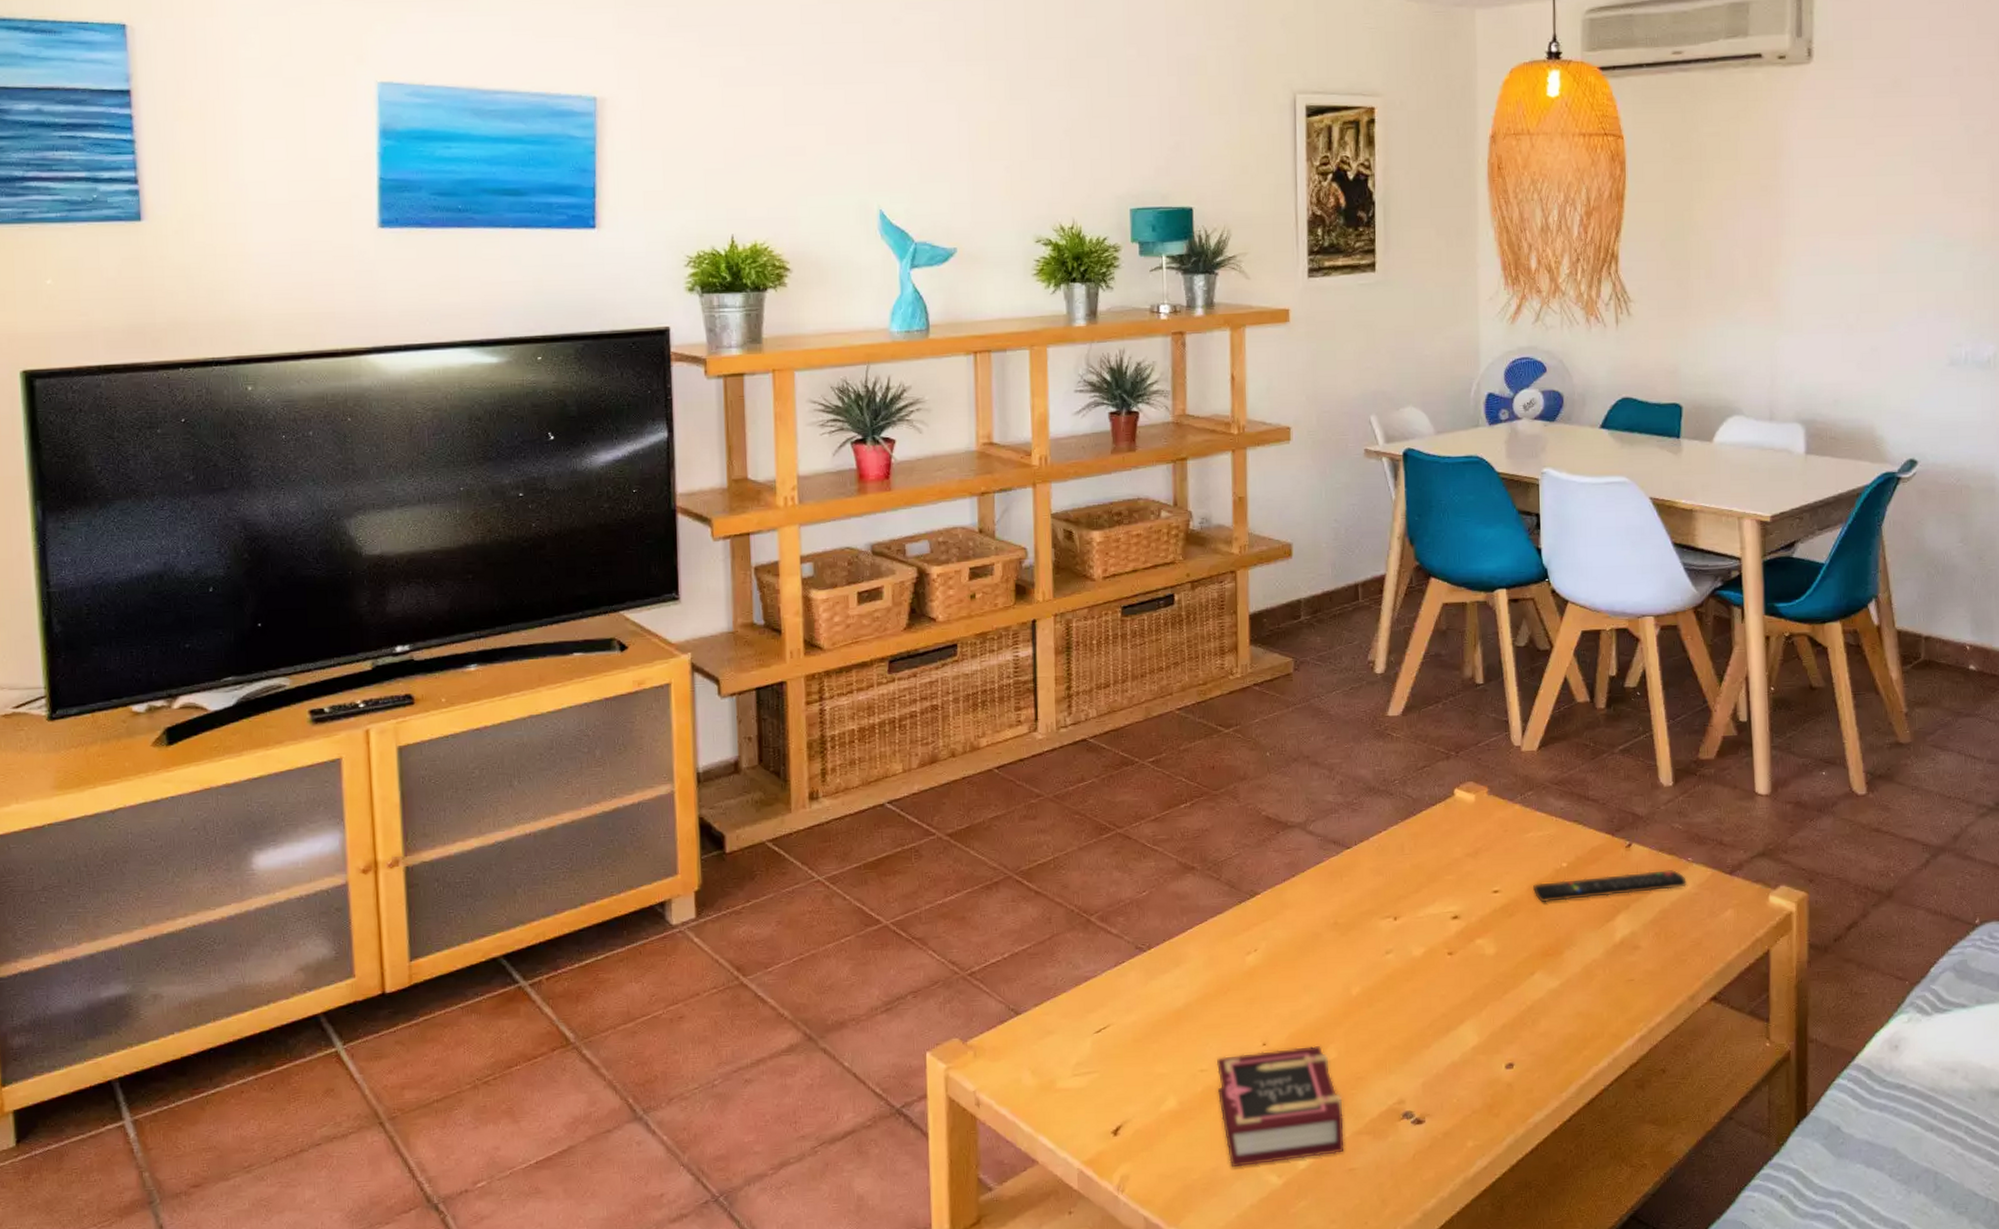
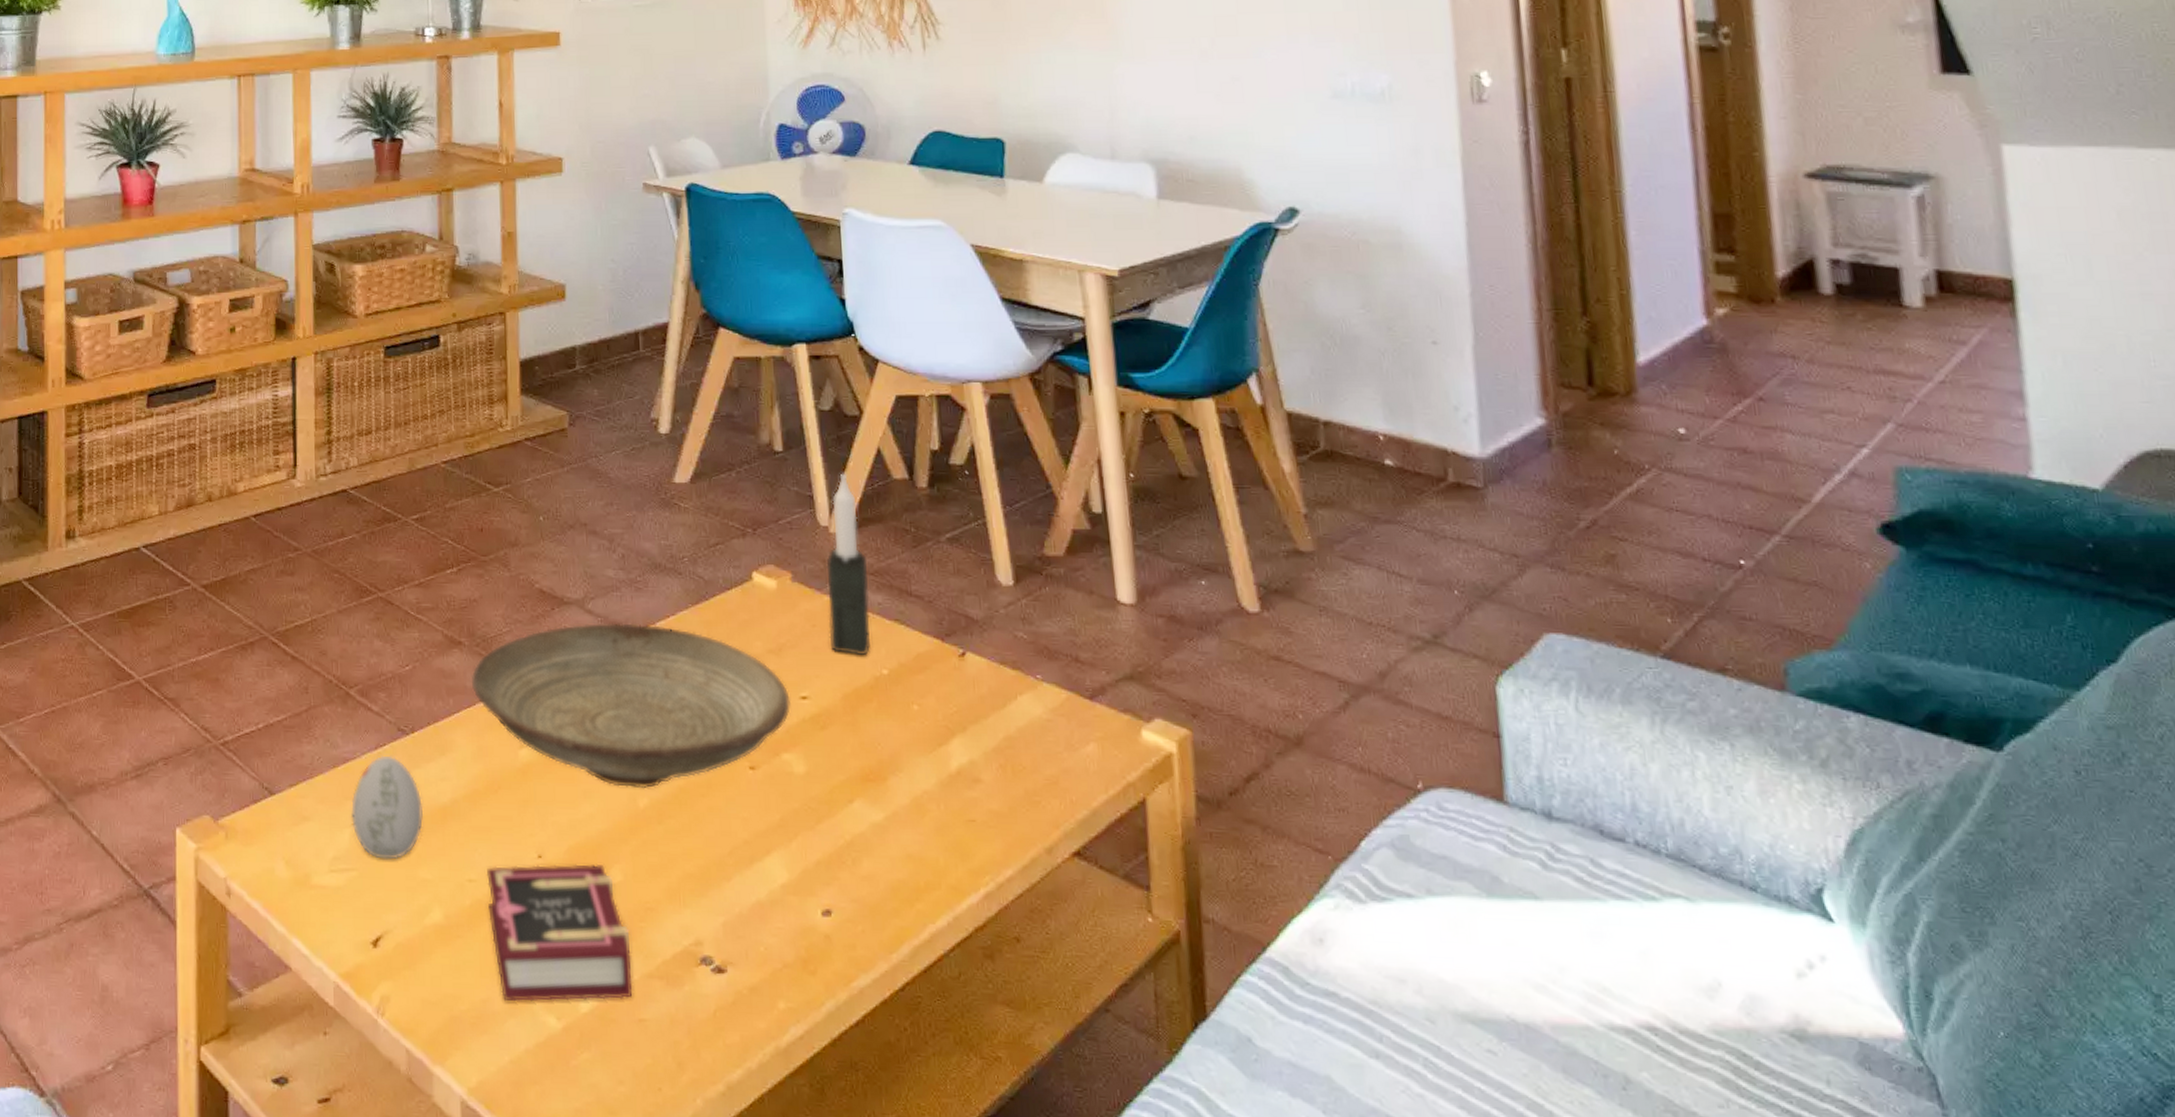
decorative egg: none [1093,971,1159,1061] -> present [351,755,423,860]
decorative bowl: none [1203,840,1484,980] -> present [471,623,790,789]
candle: none [1518,699,1554,854] -> present [826,473,870,656]
remote control: present [1533,870,1687,903] -> none [848,688,1036,716]

